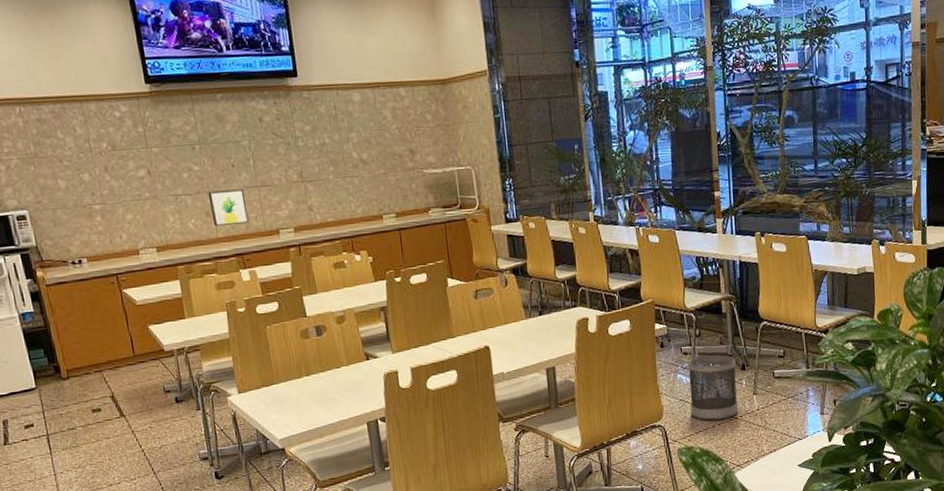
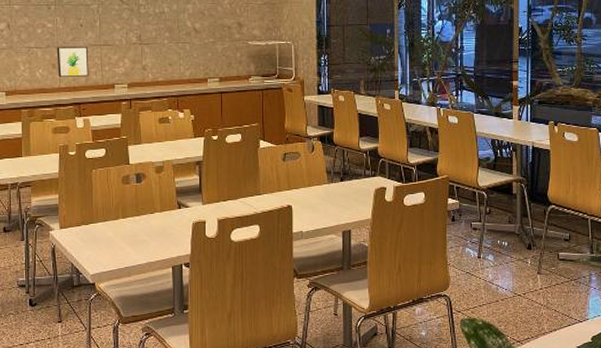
wastebasket: present [688,355,739,421] -> none [475,233,522,295]

